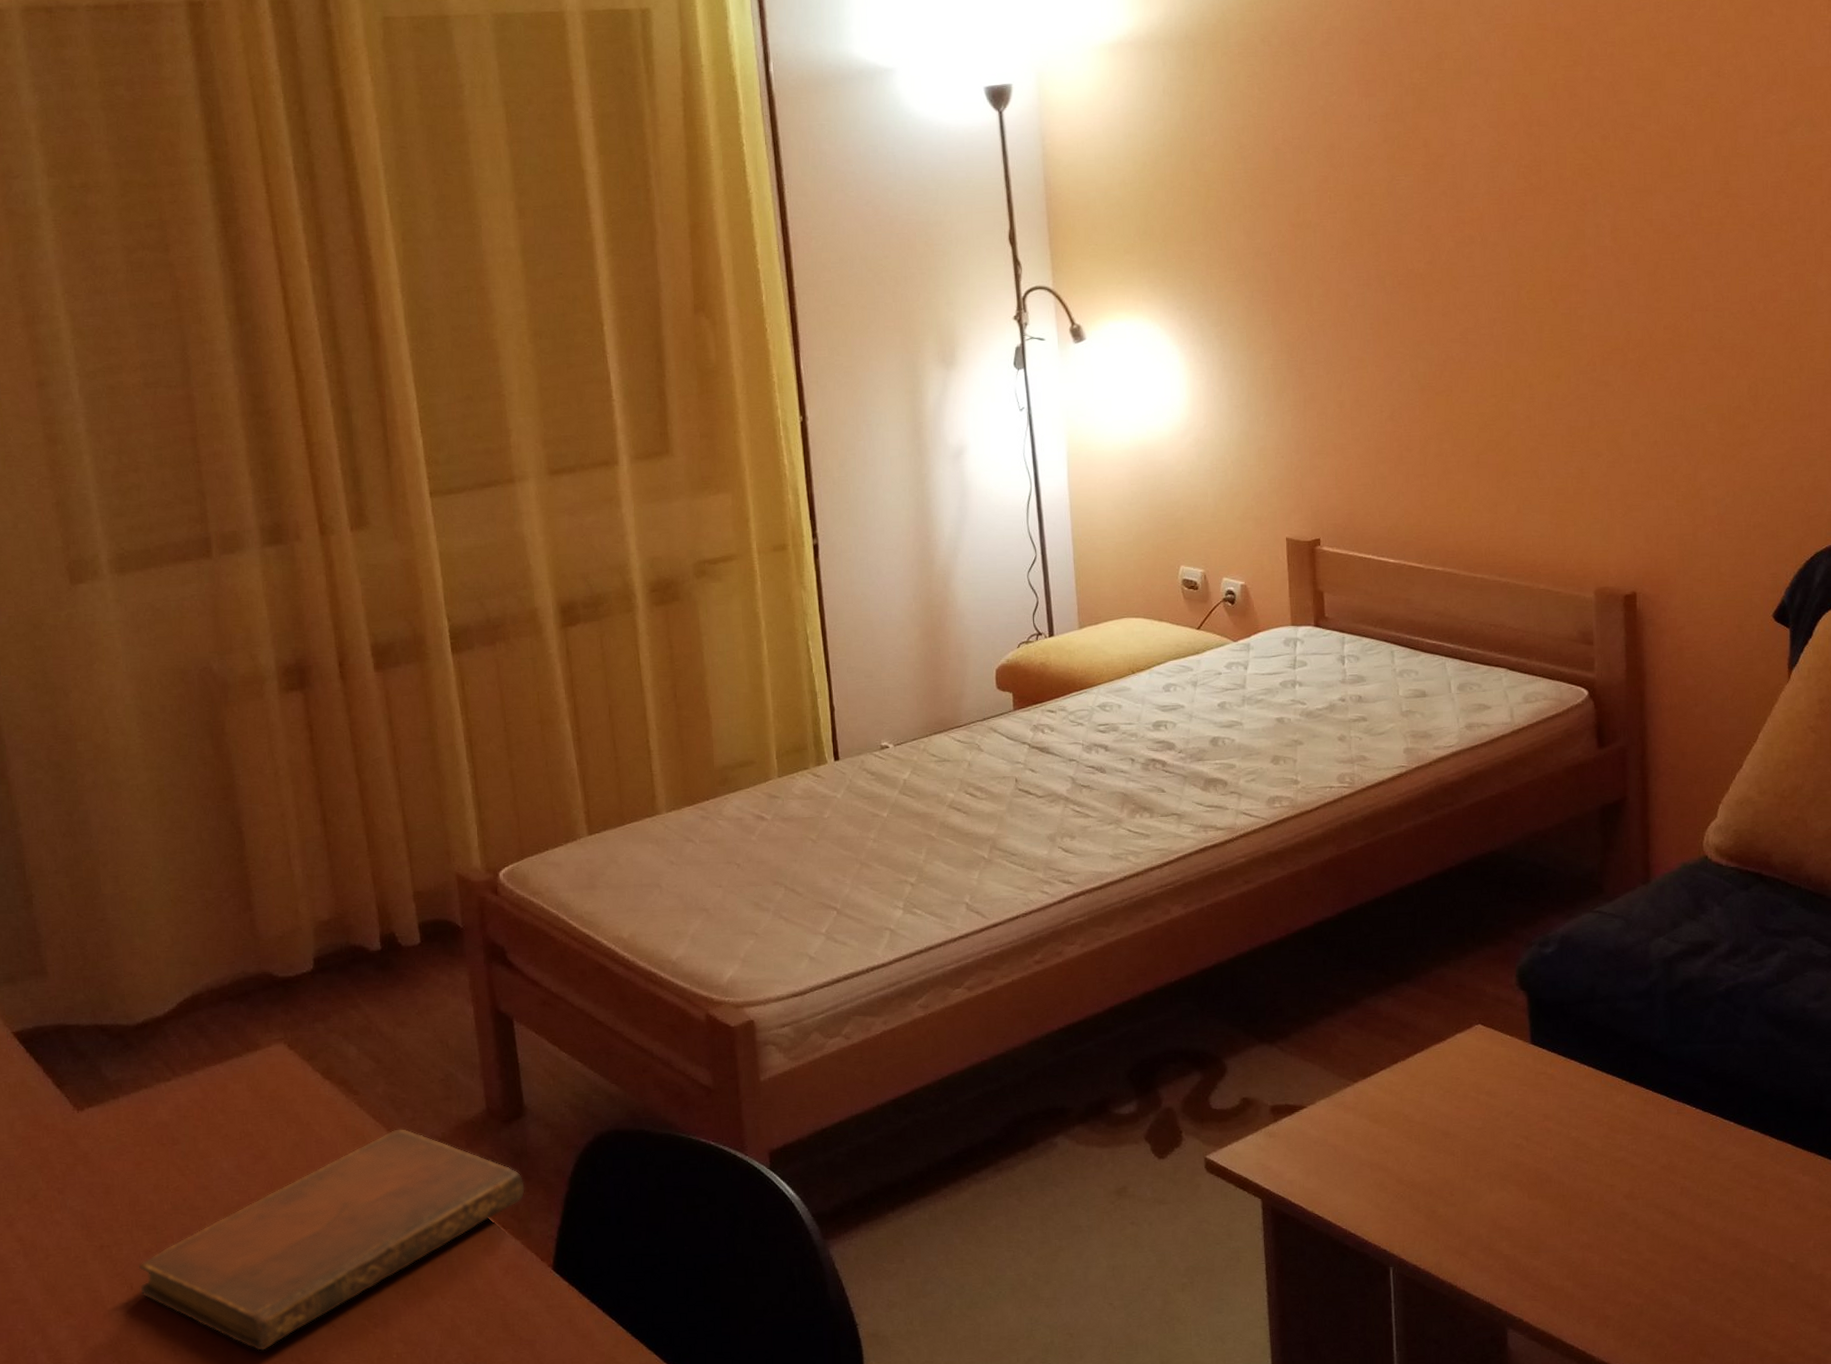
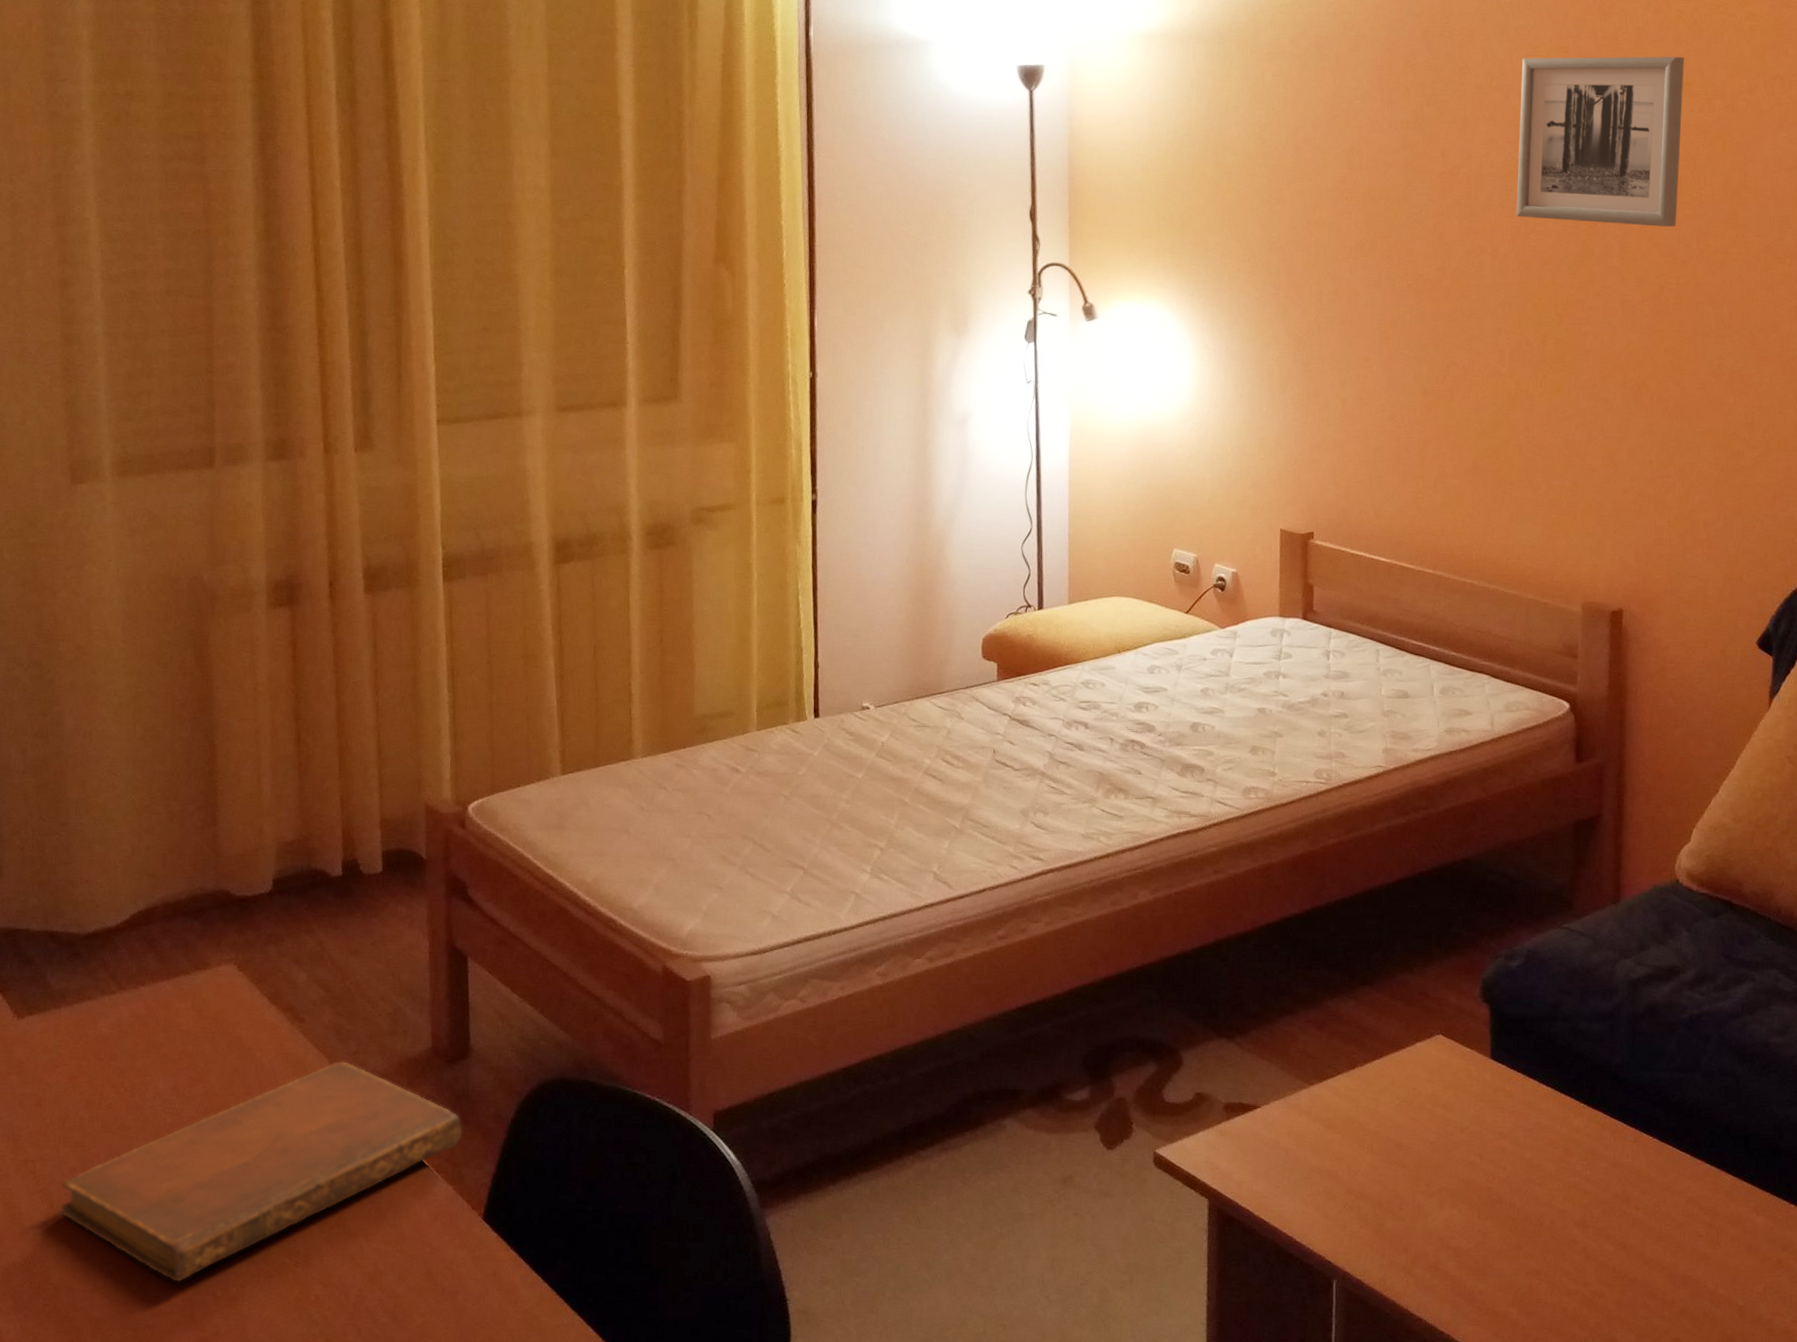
wall art: none [1500,24,1668,204] -> present [1516,56,1684,227]

